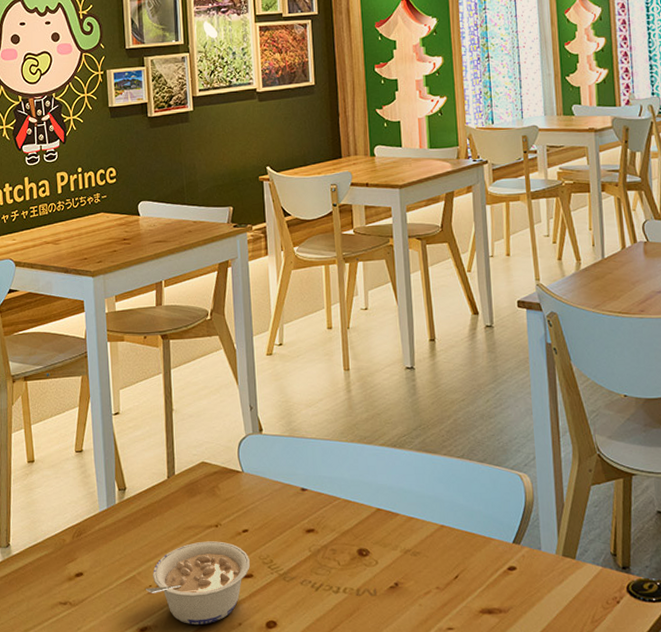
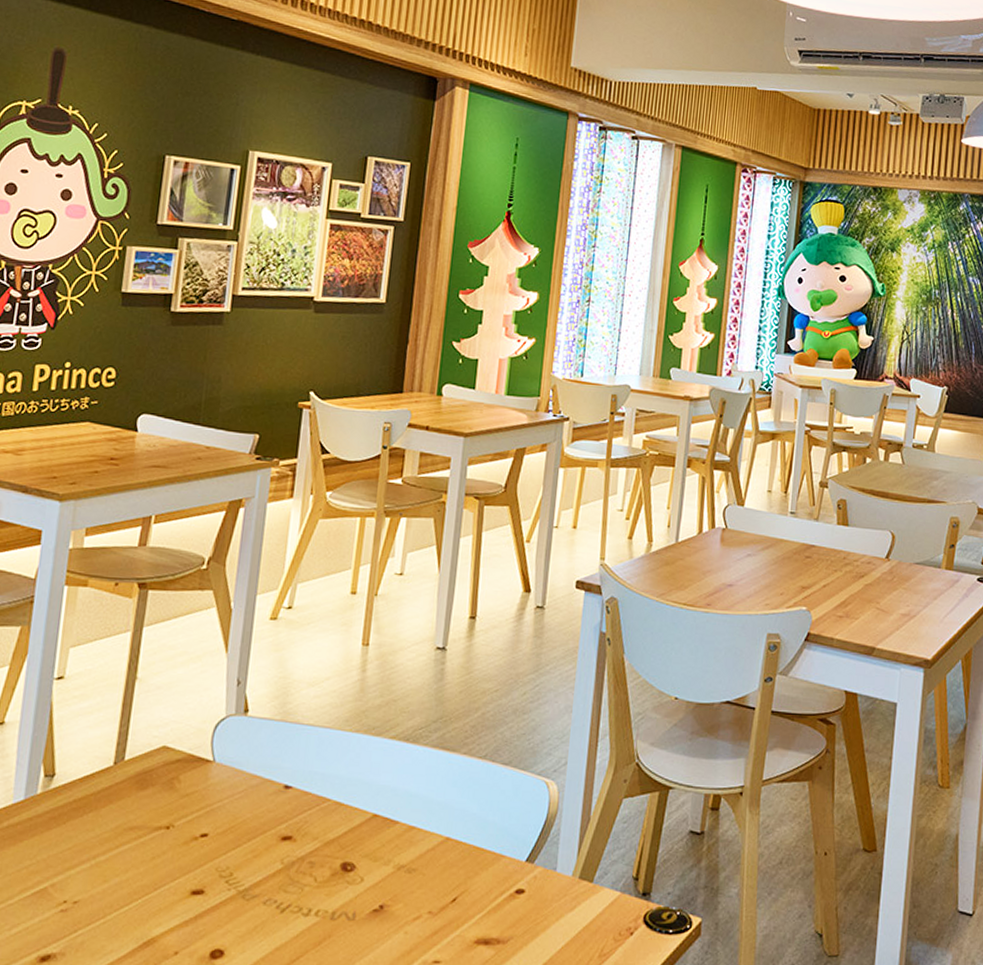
legume: present [145,541,250,624] -> none [57,846,203,953]

